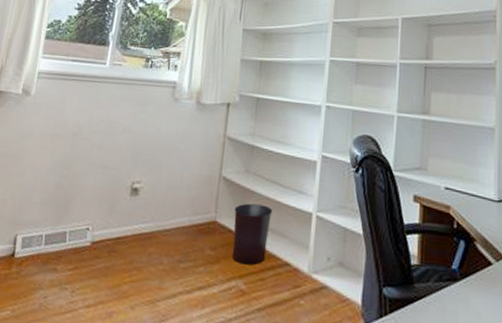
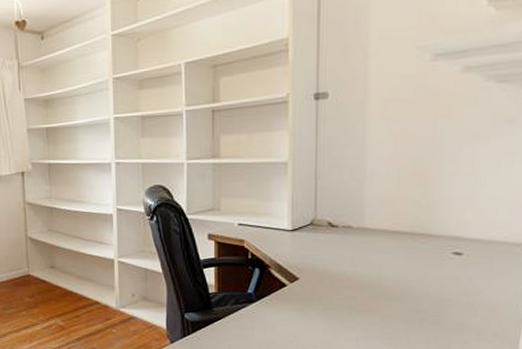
waste bin: present [231,203,273,265] -> none [43,257,78,306]

